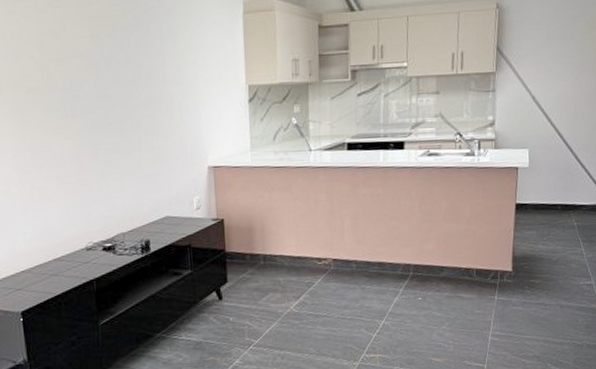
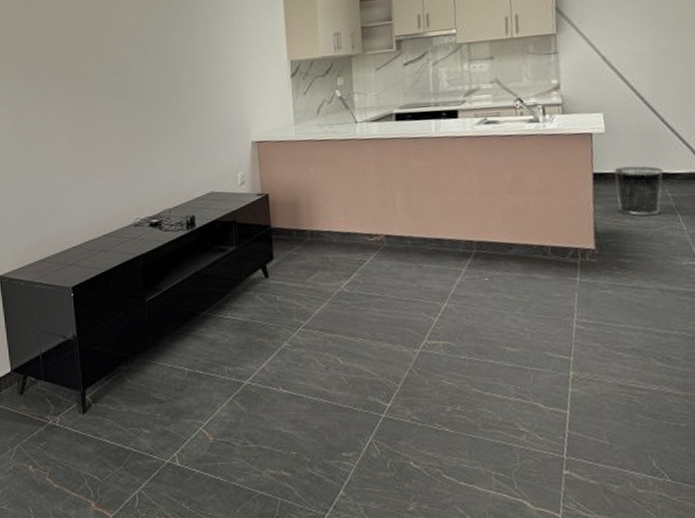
waste bin: none [533,198,572,242] -> present [614,166,663,216]

